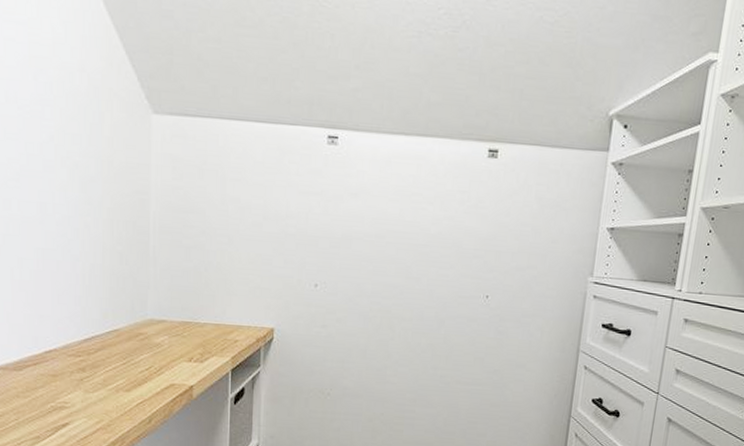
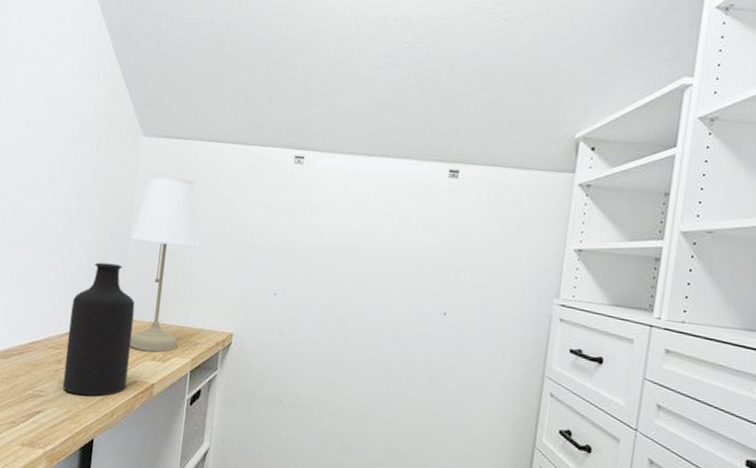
bottle: none [89,259,163,404] -> present [62,262,135,396]
desk lamp: none [150,158,230,353] -> present [129,174,199,352]

